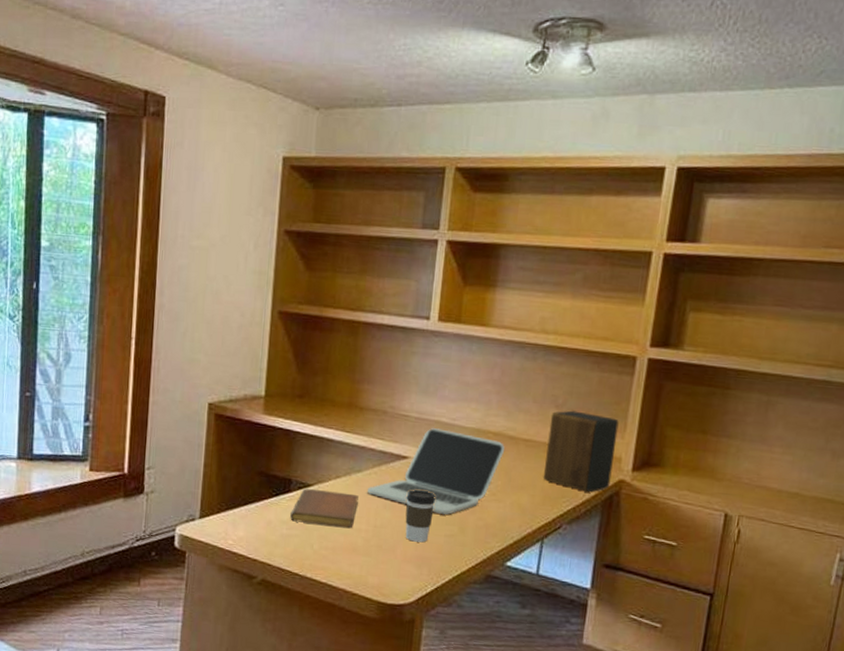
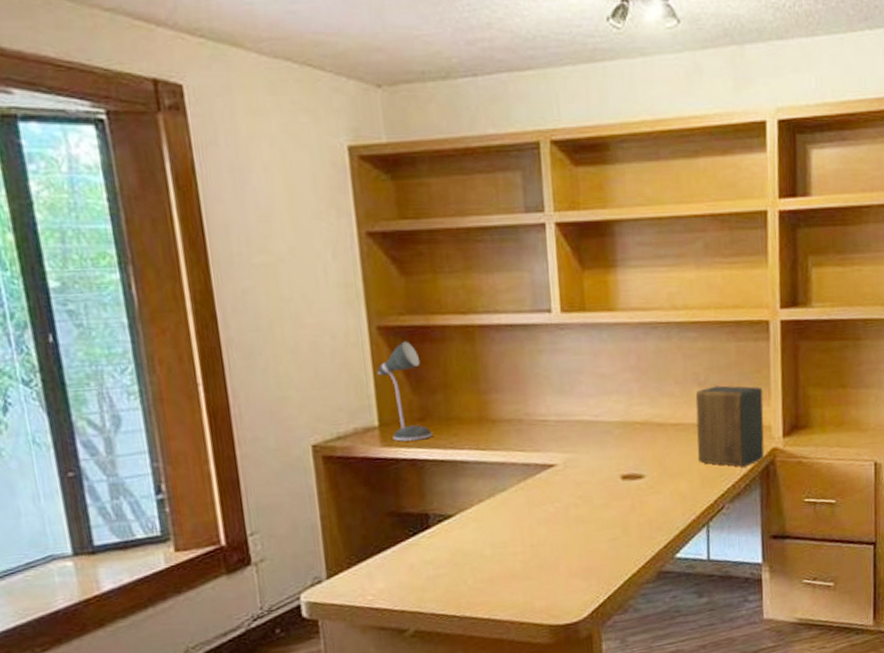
desk lamp: none [272,327,309,414] -> present [378,341,433,442]
notebook: present [290,489,359,529] -> none [434,516,509,560]
laptop: present [368,428,505,515] -> none [517,428,655,519]
coffee cup: present [405,490,436,543] -> none [560,497,593,554]

